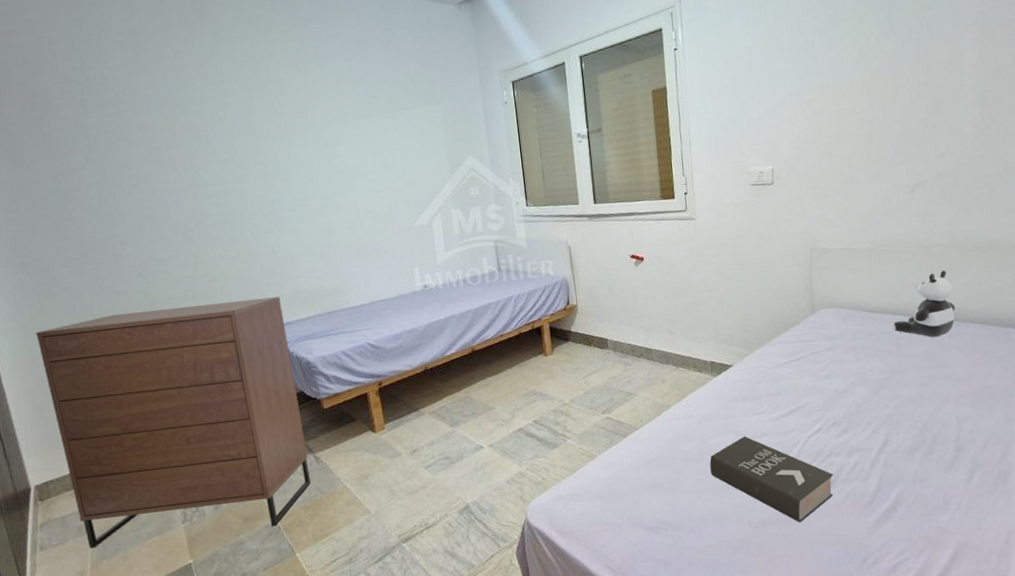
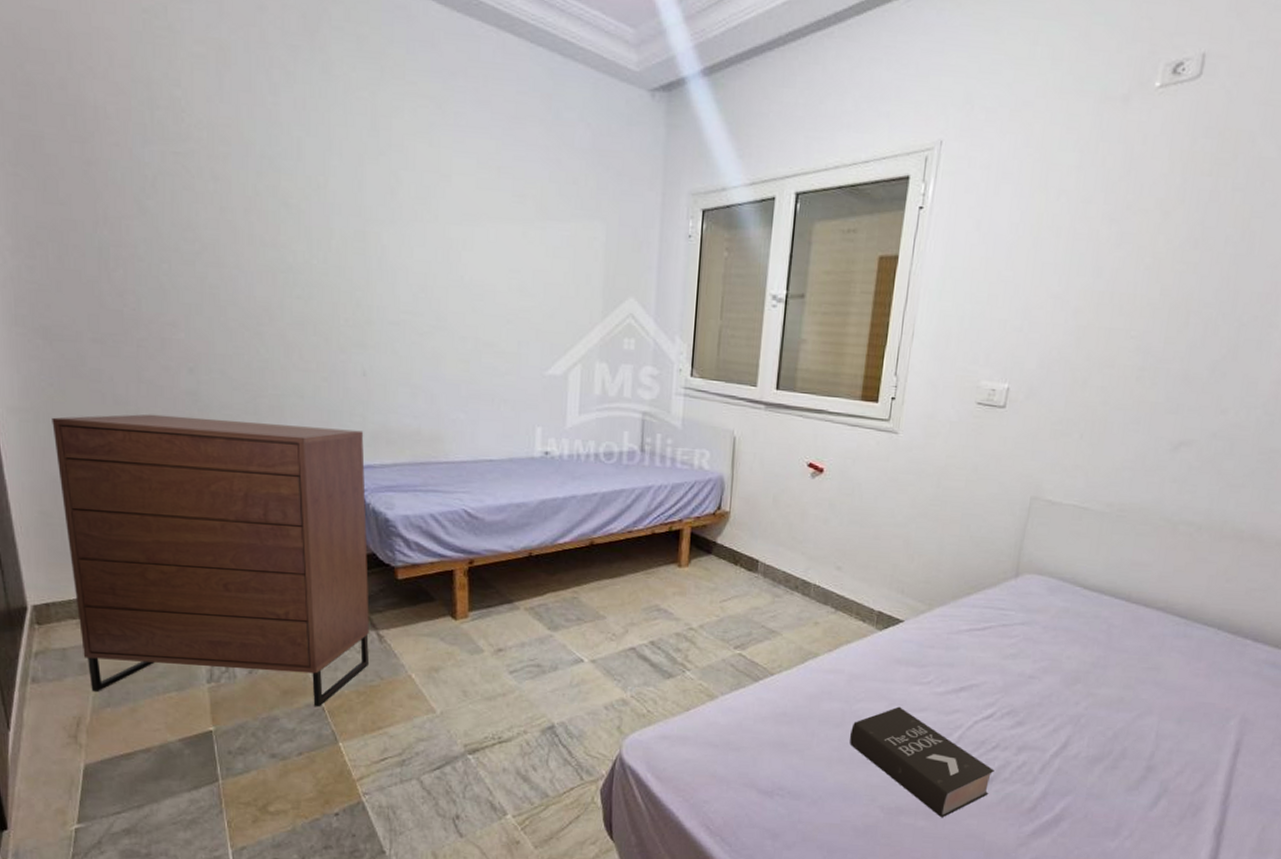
stuffed animal: present [892,270,955,338] -> none [1107,555,1193,635]

